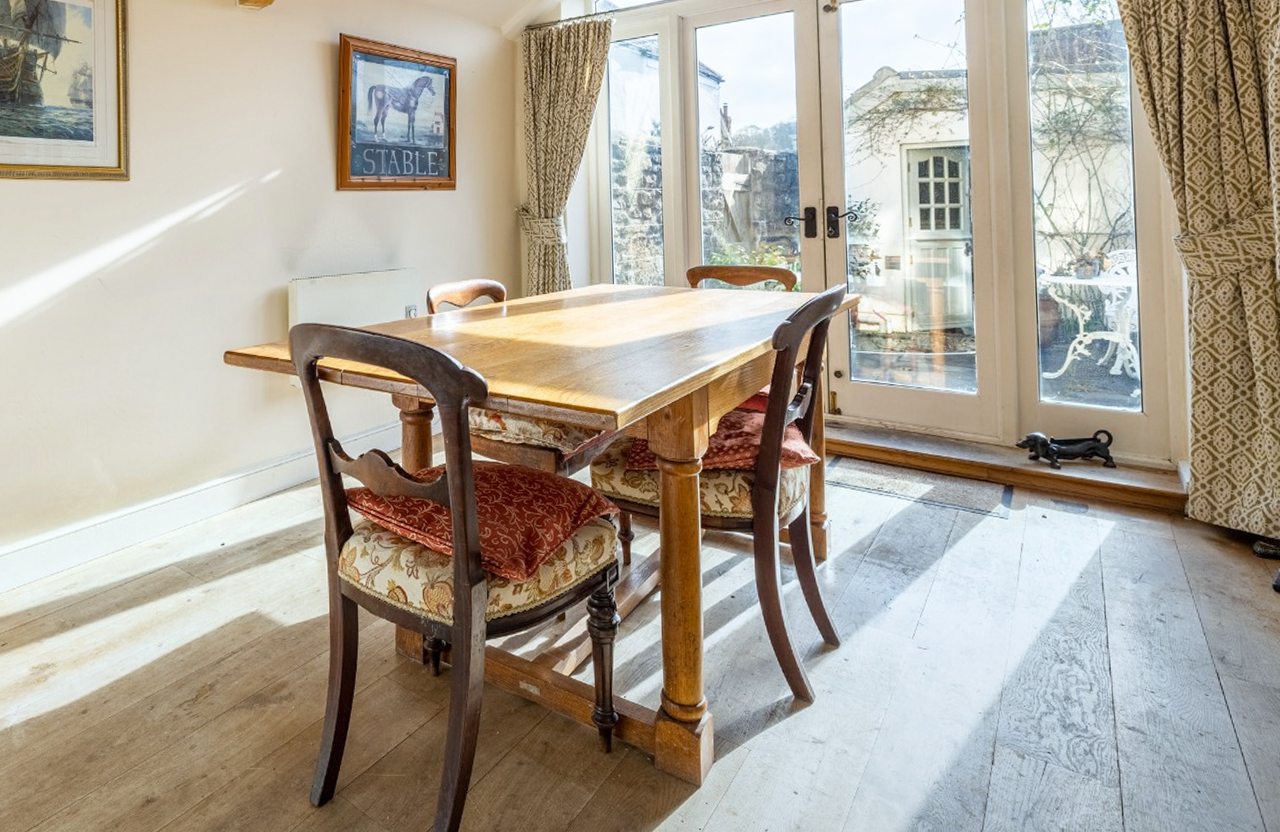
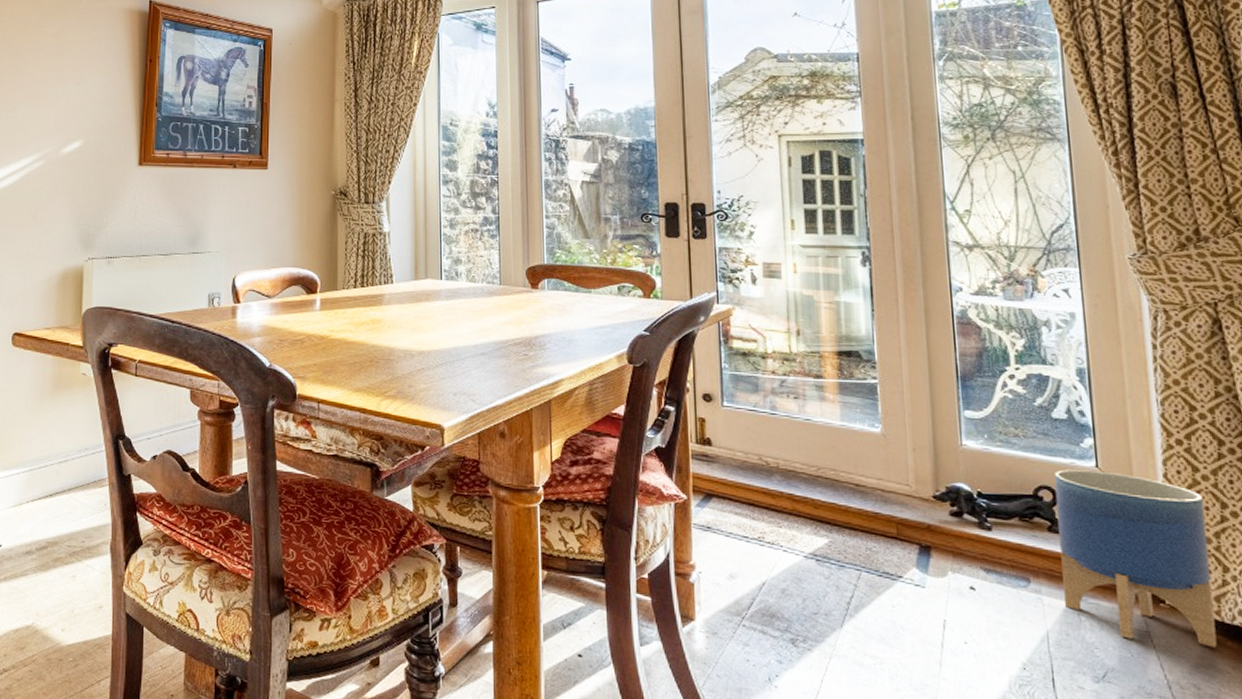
planter: none [1109,415,1224,549] -> present [1053,469,1217,648]

